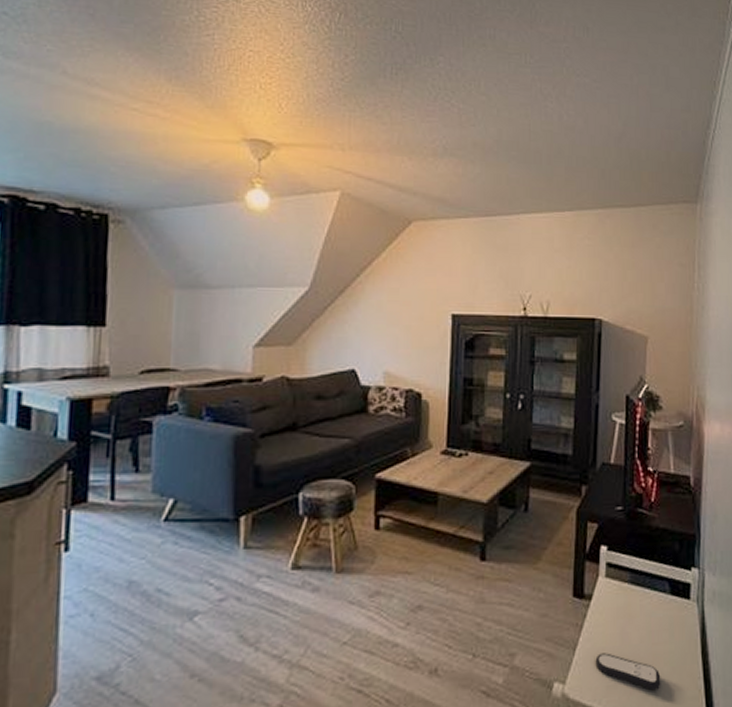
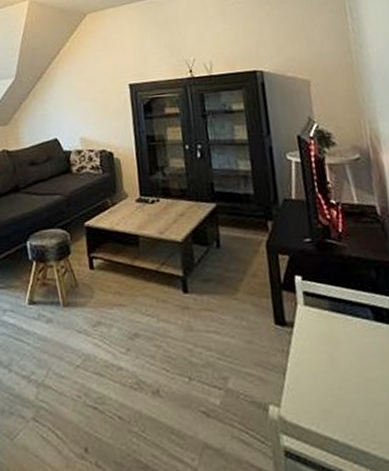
remote control: present [595,653,661,691] -> none [307,378,380,416]

